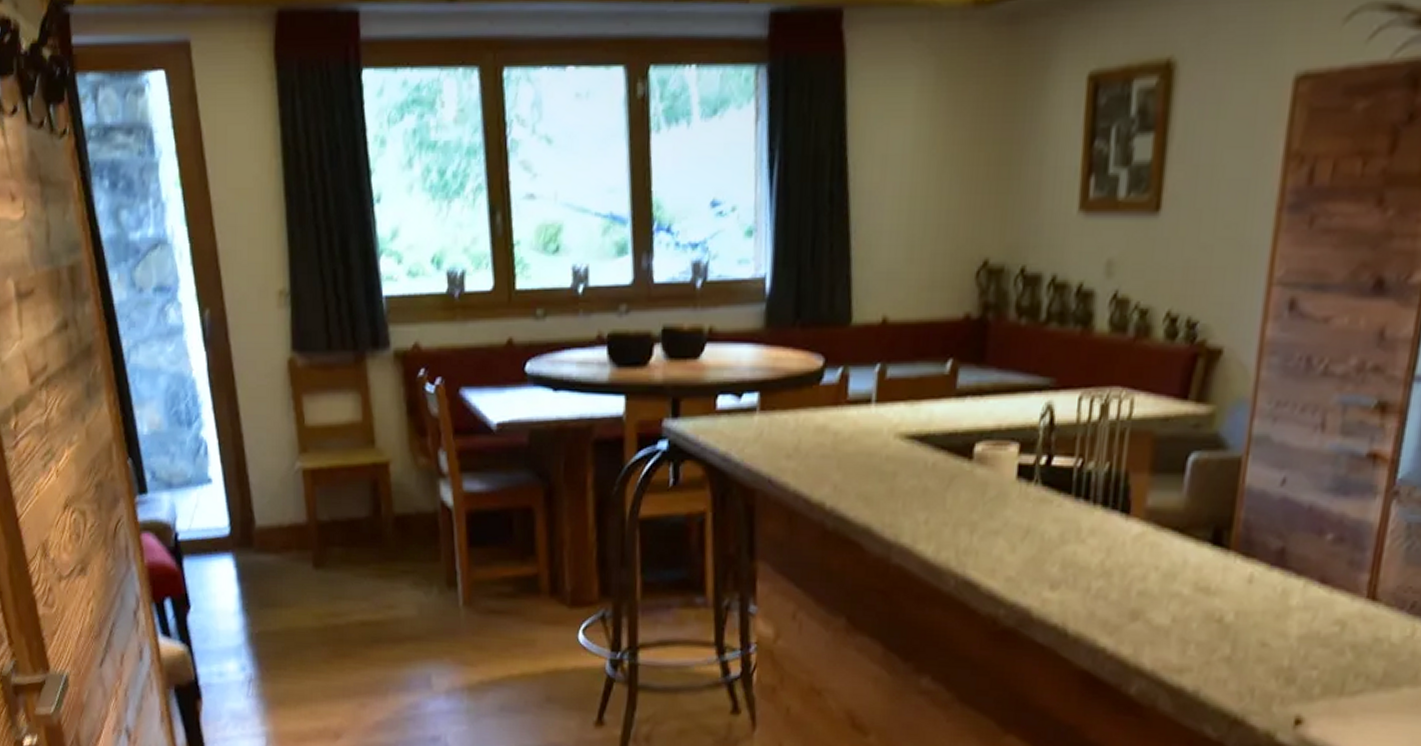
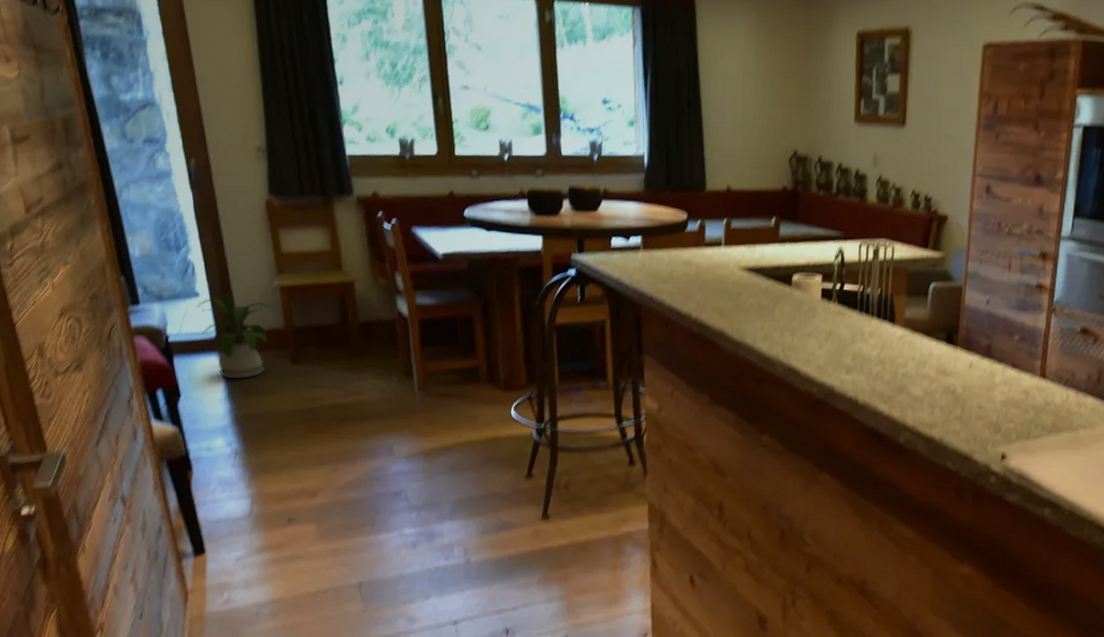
house plant: none [208,478,295,587] -> present [196,293,274,379]

